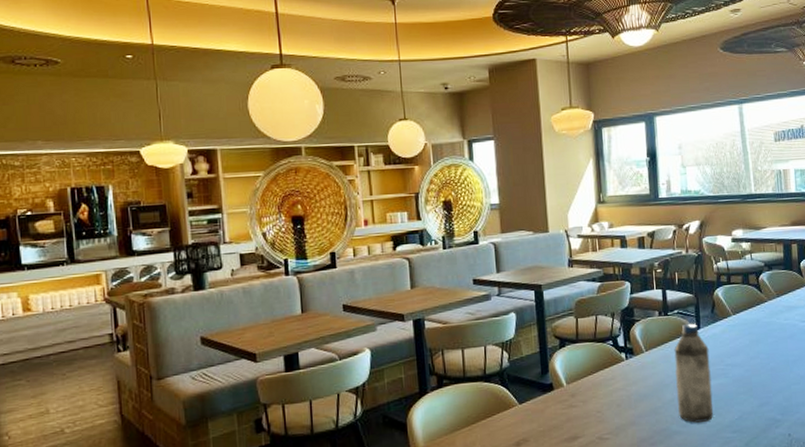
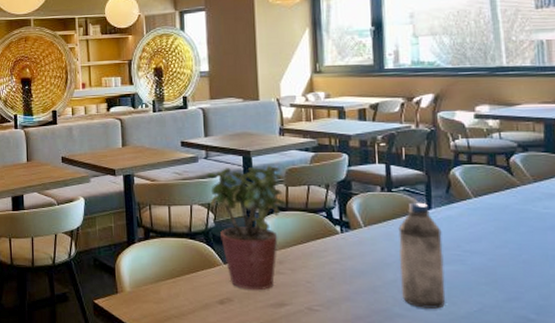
potted plant: none [499,298,577,428] -> present [206,165,286,291]

